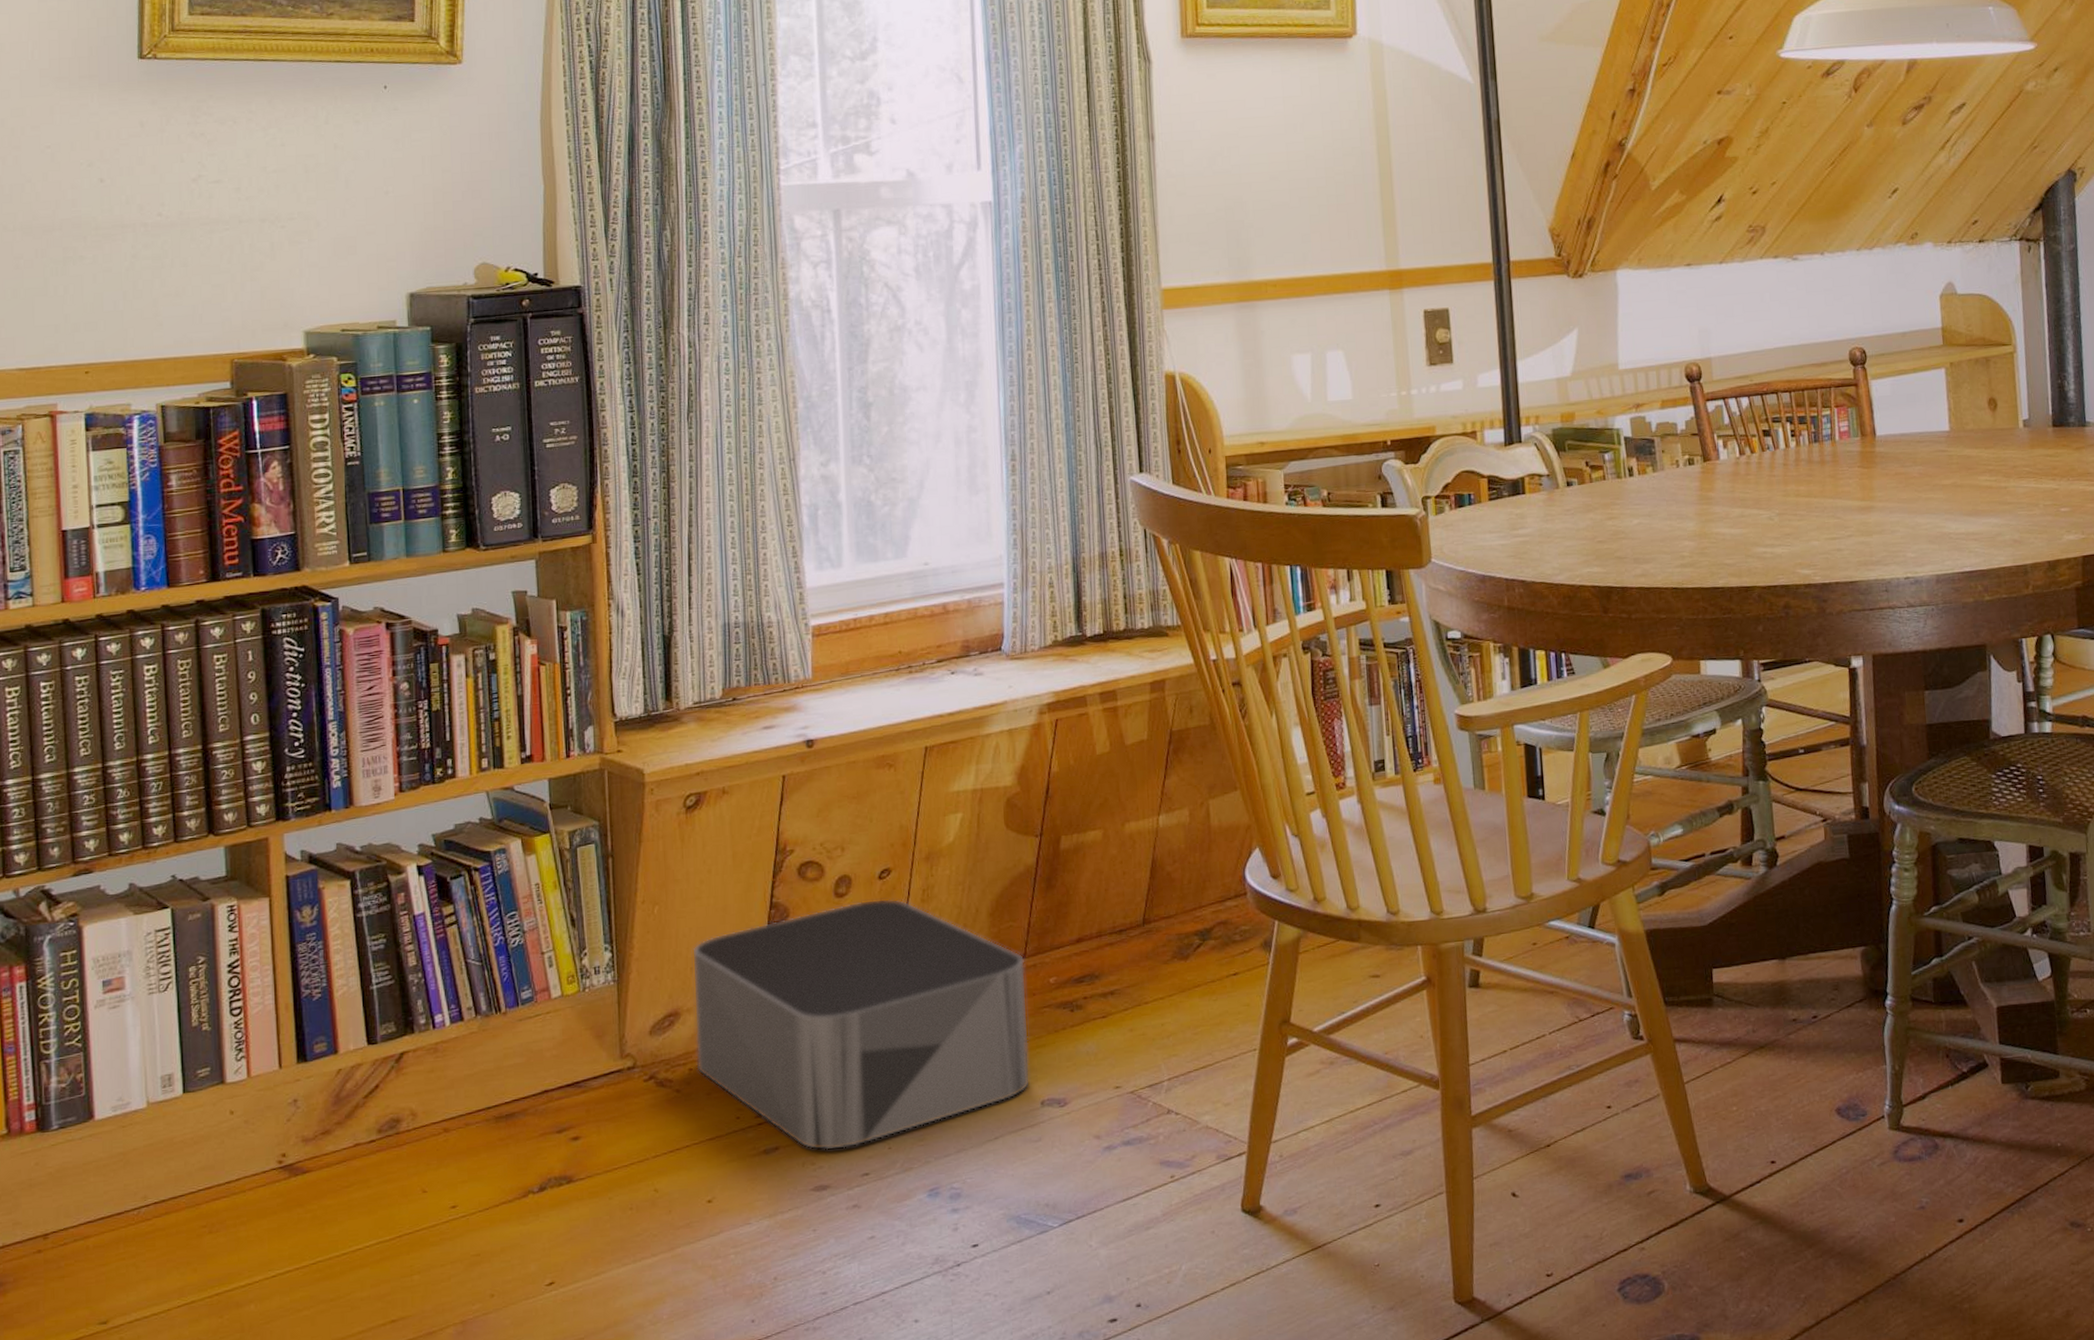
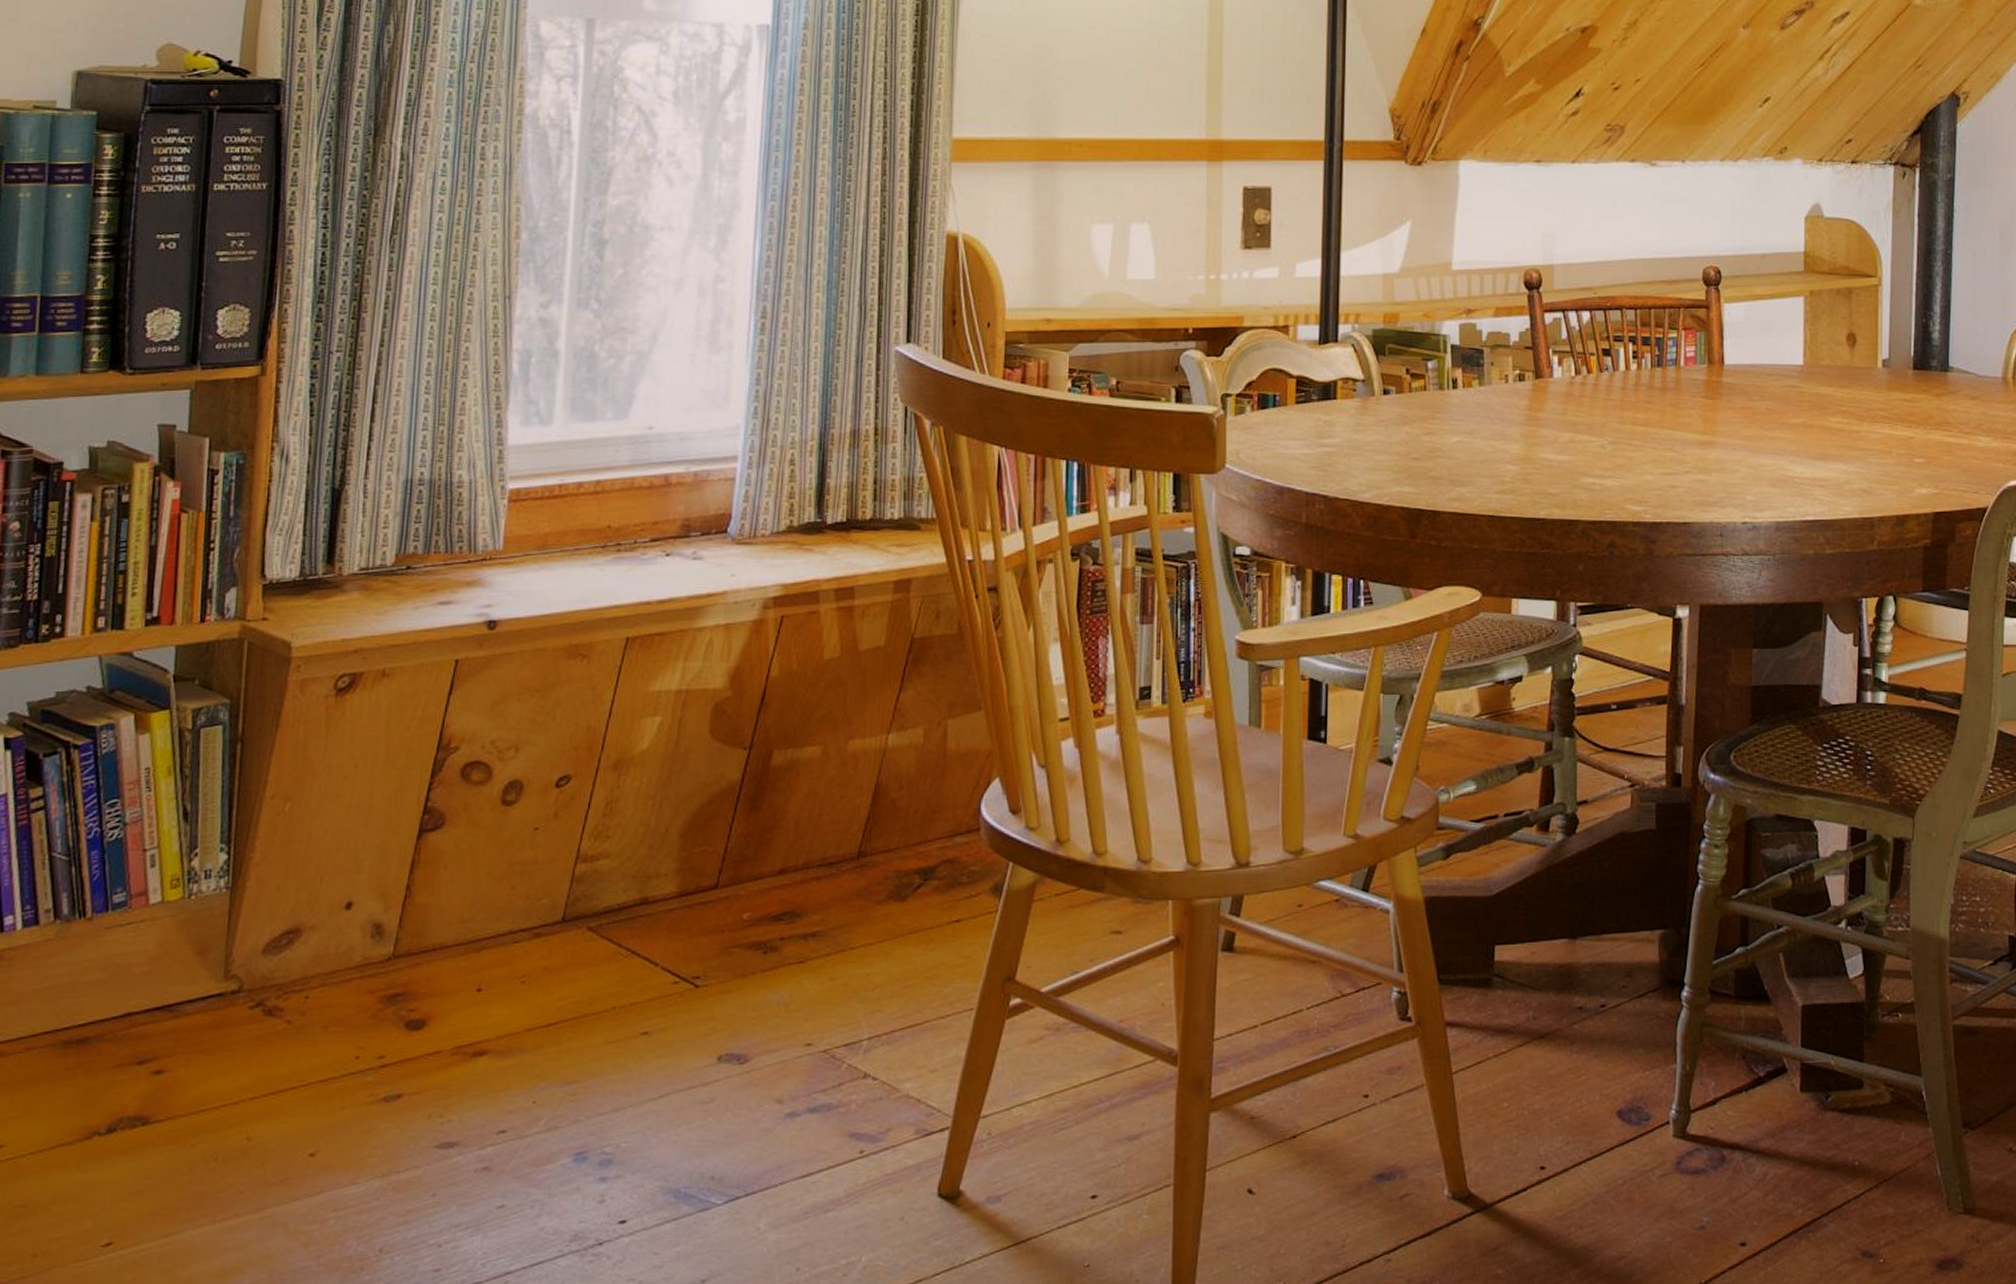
storage bin: present [692,898,1031,1151] -> none [314,809,717,1101]

